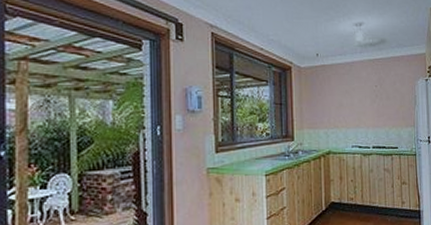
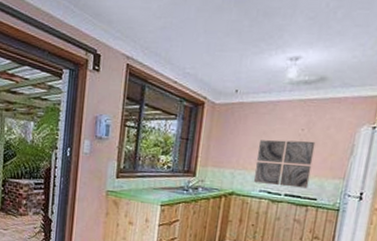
wall art: none [343,95,390,140] -> present [253,139,316,189]

